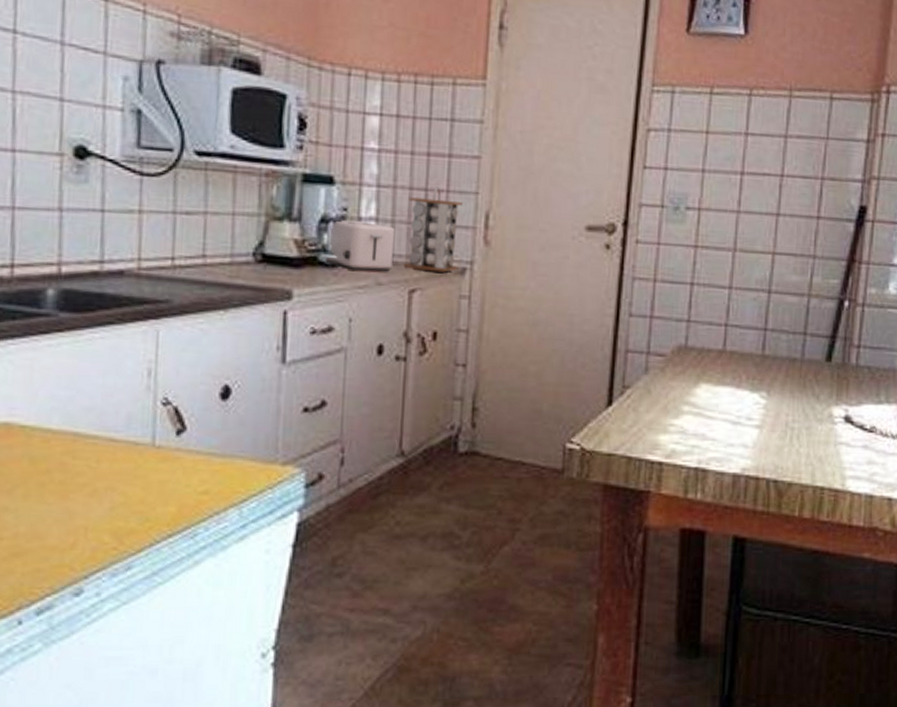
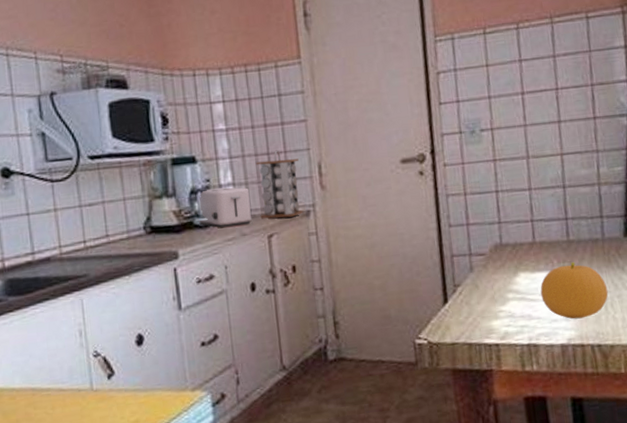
fruit: none [721,380,797,447] -> present [540,262,609,319]

